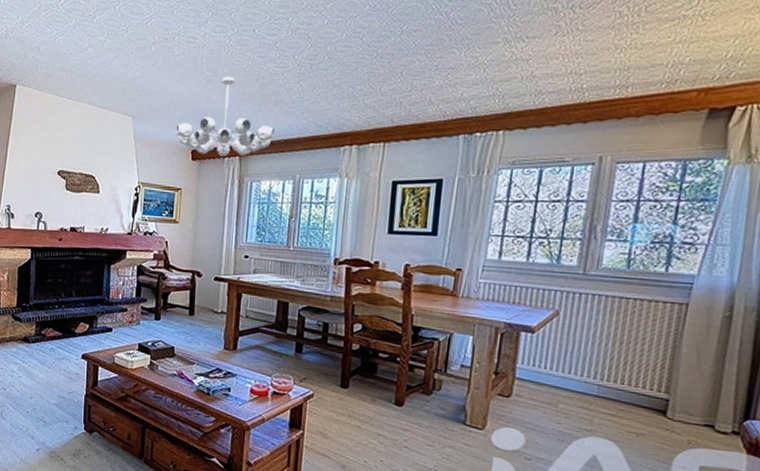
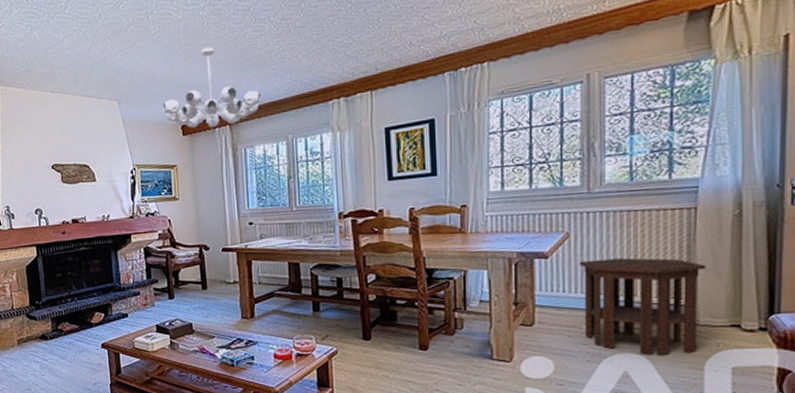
side table: none [560,340,690,446] -> present [578,257,707,355]

